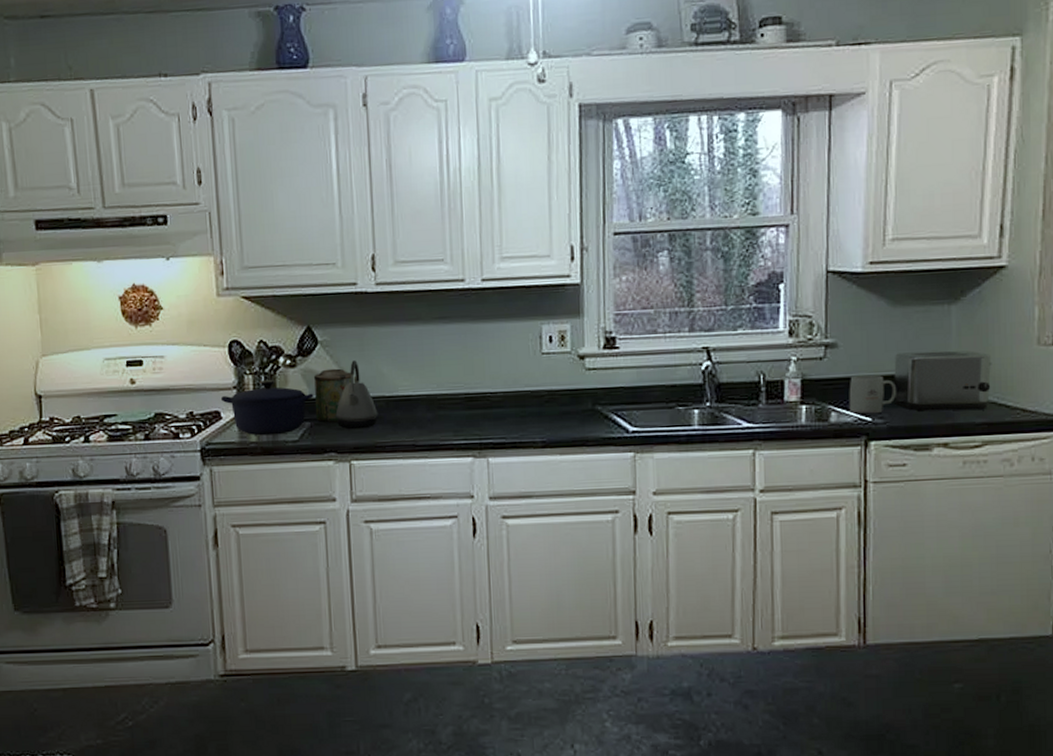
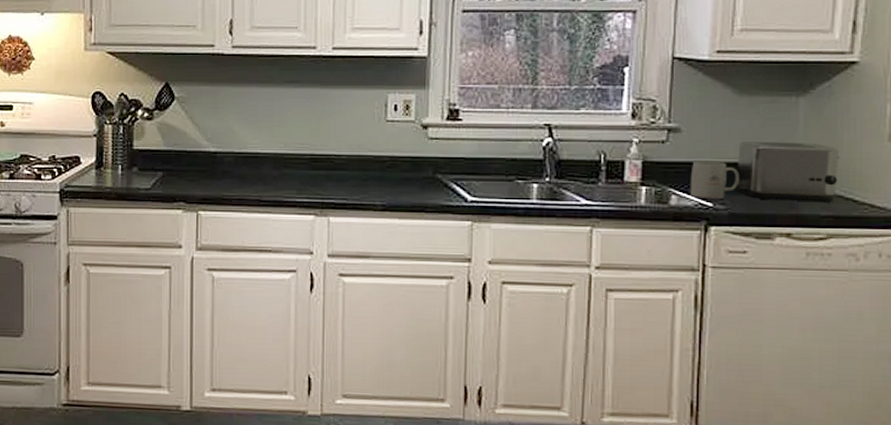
cooking pot: present [220,379,314,436] -> none [81,129,168,182]
canister: present [314,368,352,423] -> none [168,123,204,174]
kettle: present [335,360,378,430] -> none [186,117,227,182]

